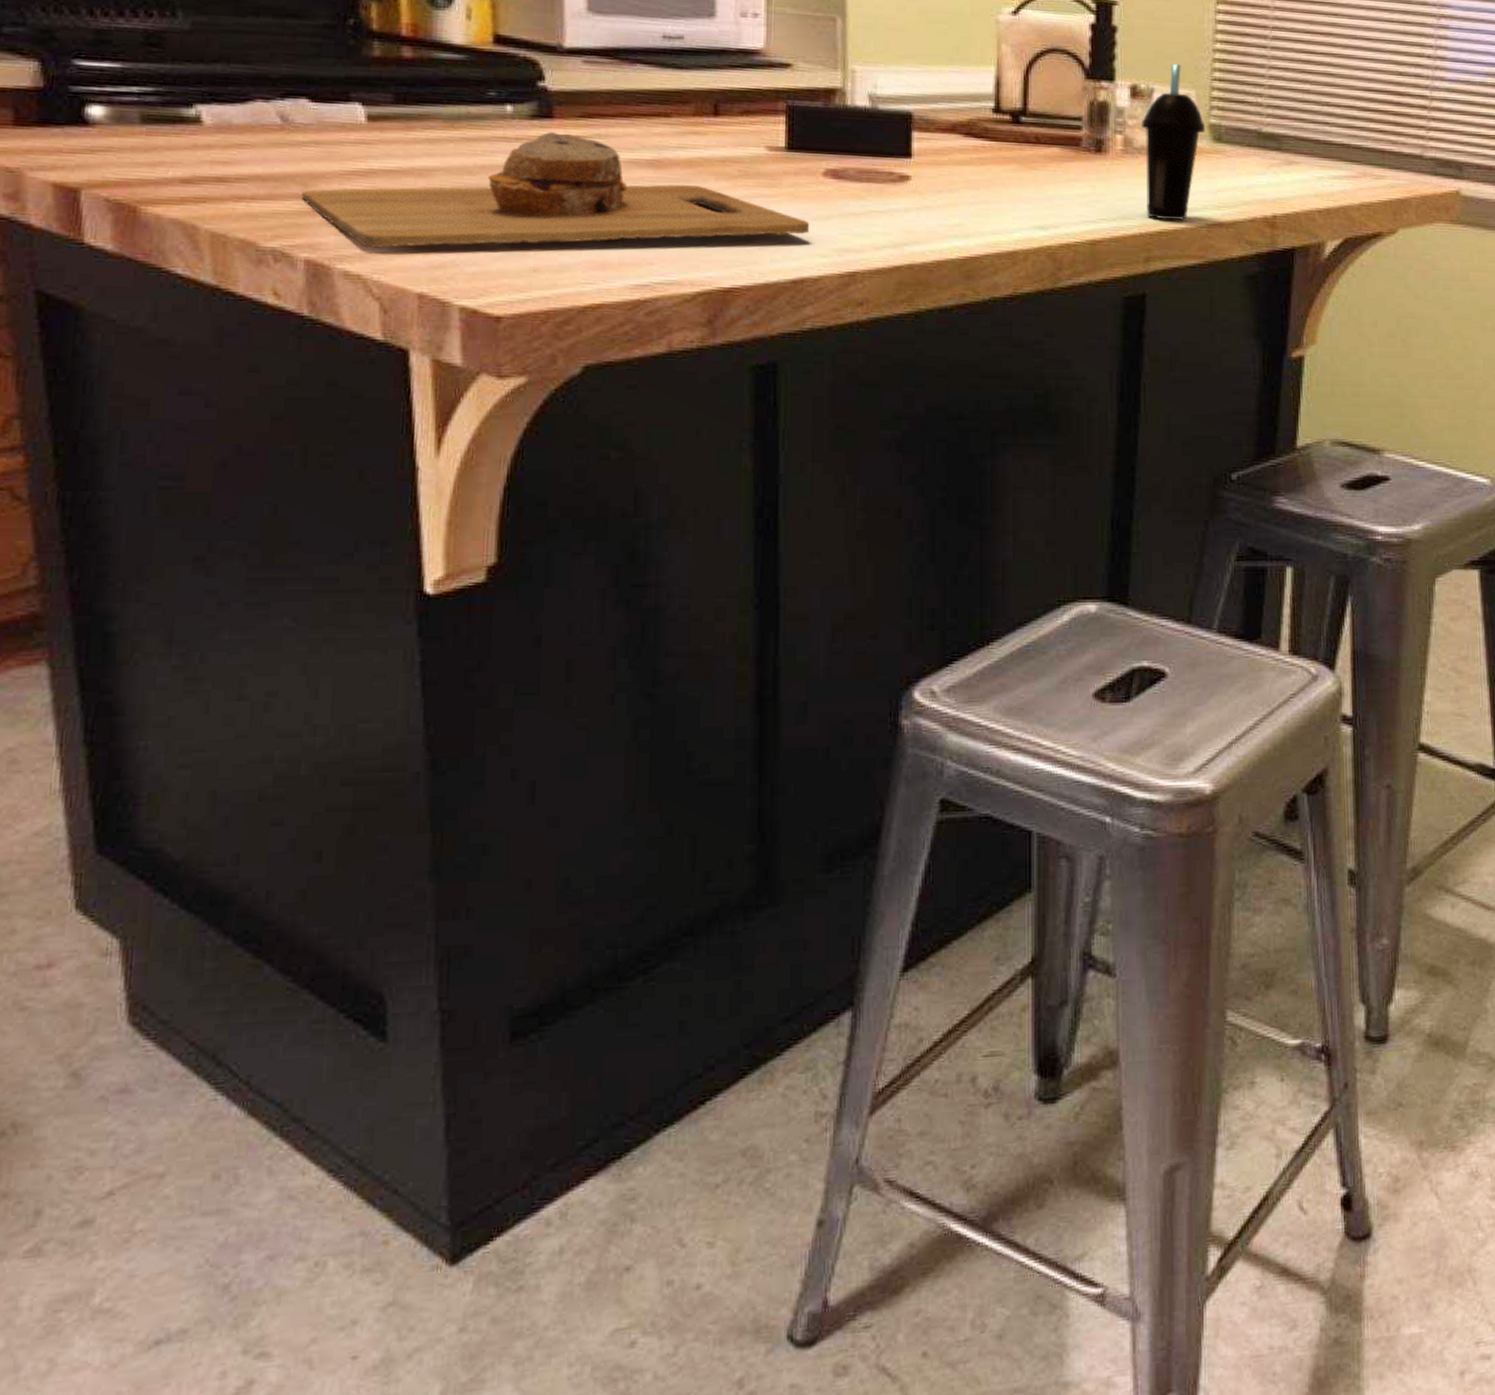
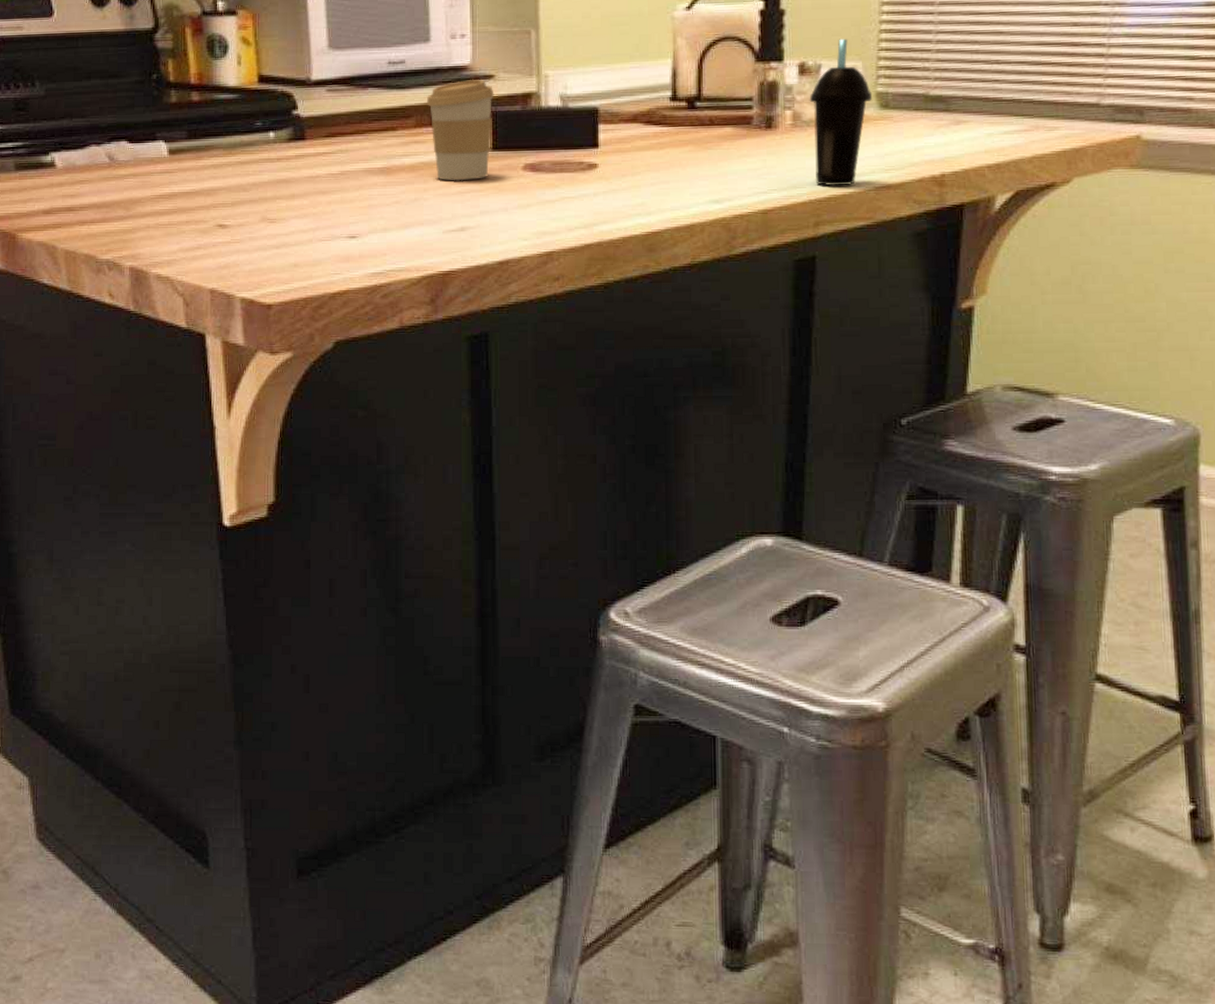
cutting board: present [302,131,810,248] -> none [126,150,513,255]
coffee cup: none [708,66,792,183] -> present [426,79,494,181]

